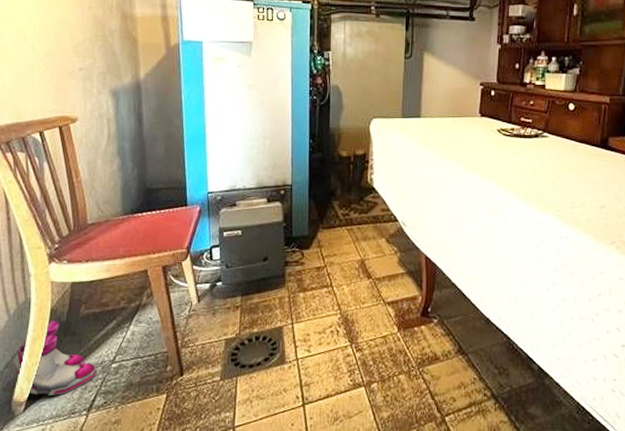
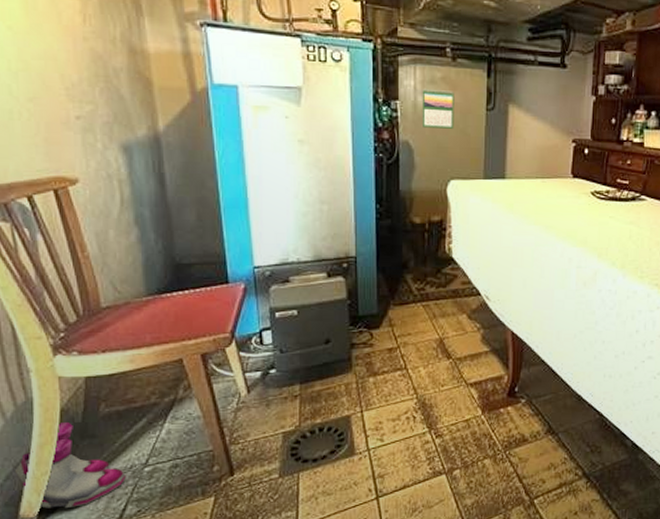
calendar: none [349,40,377,75] -> present [421,88,454,129]

